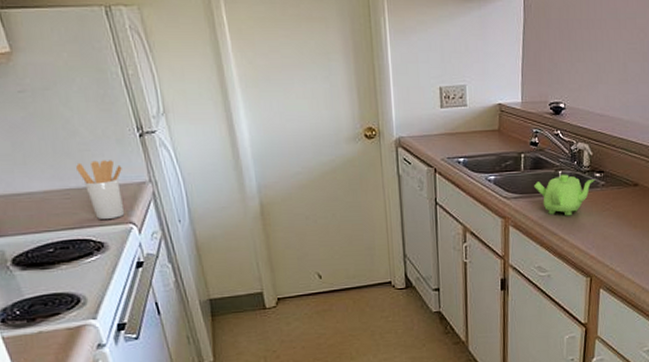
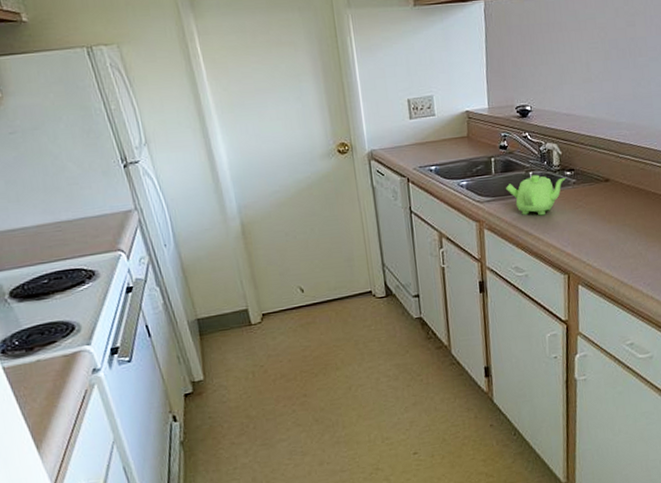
utensil holder: present [76,160,125,219] -> none [66,191,114,249]

